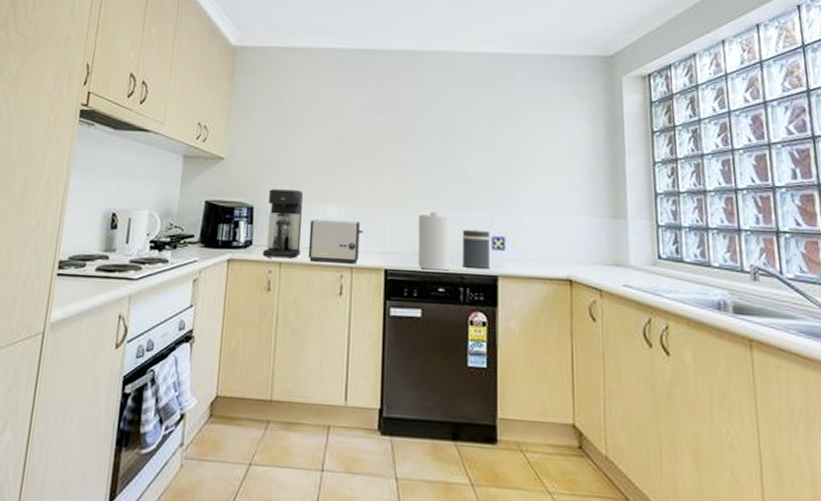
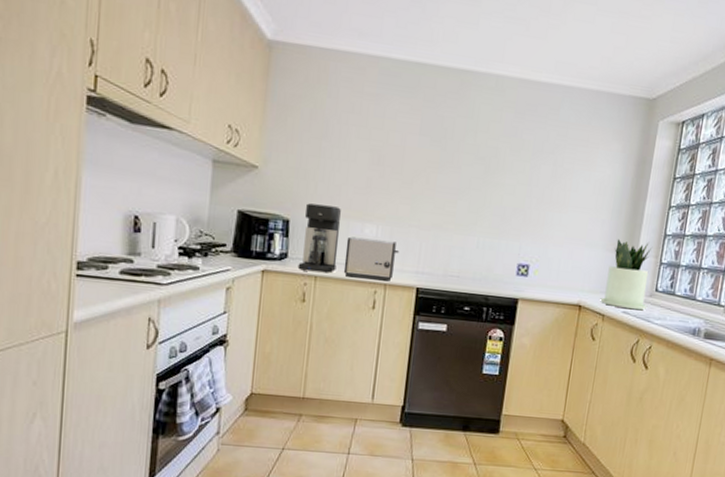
paper towel holder: present [417,212,450,271] -> none [448,237,482,292]
cylinder: present [461,229,489,269] -> none [488,255,516,292]
planter: none [593,202,653,283] -> present [600,239,652,310]

